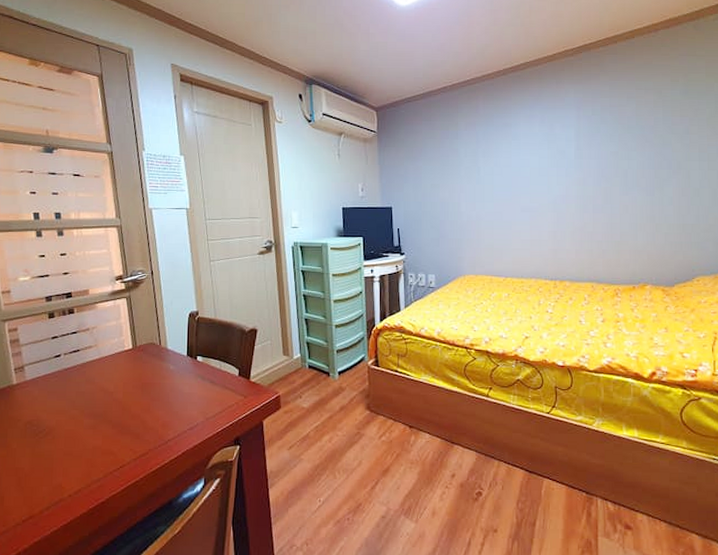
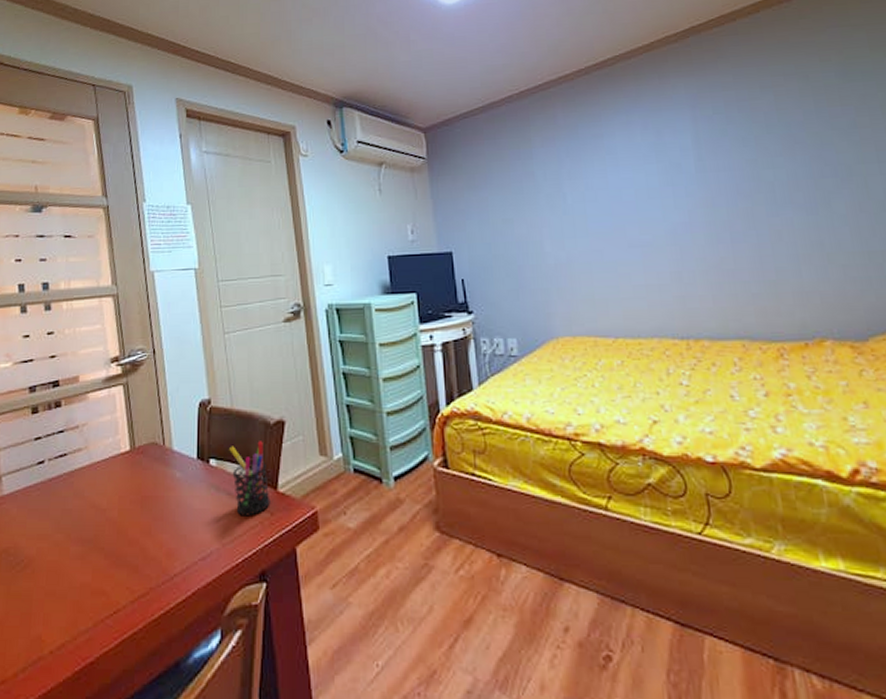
pen holder: none [213,344,244,399] -> present [229,441,271,516]

